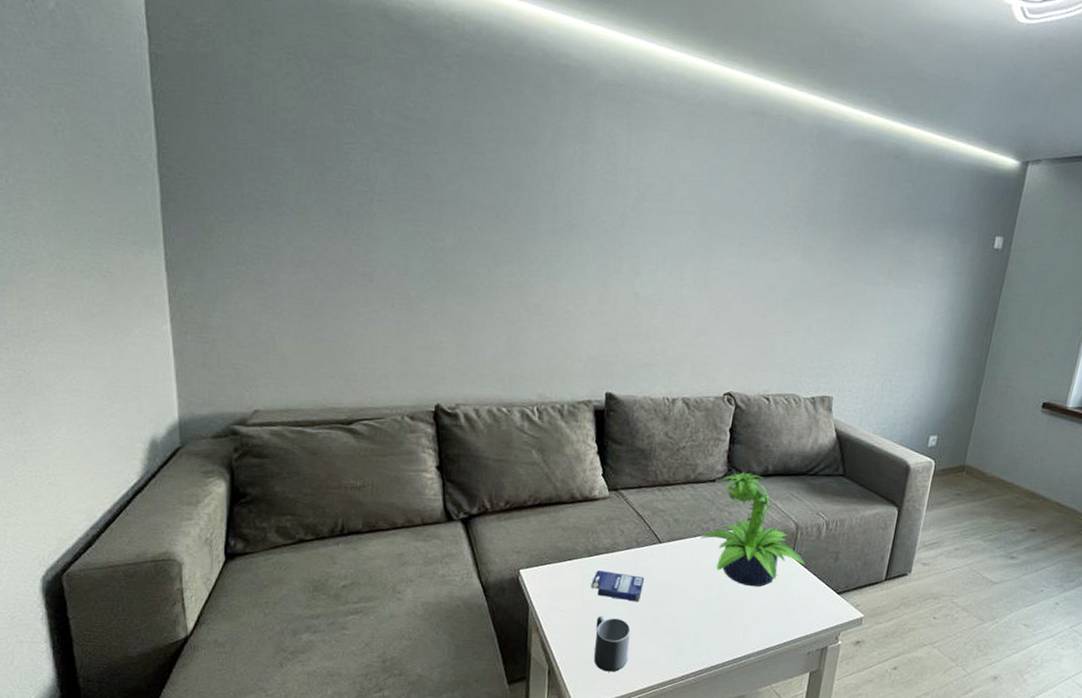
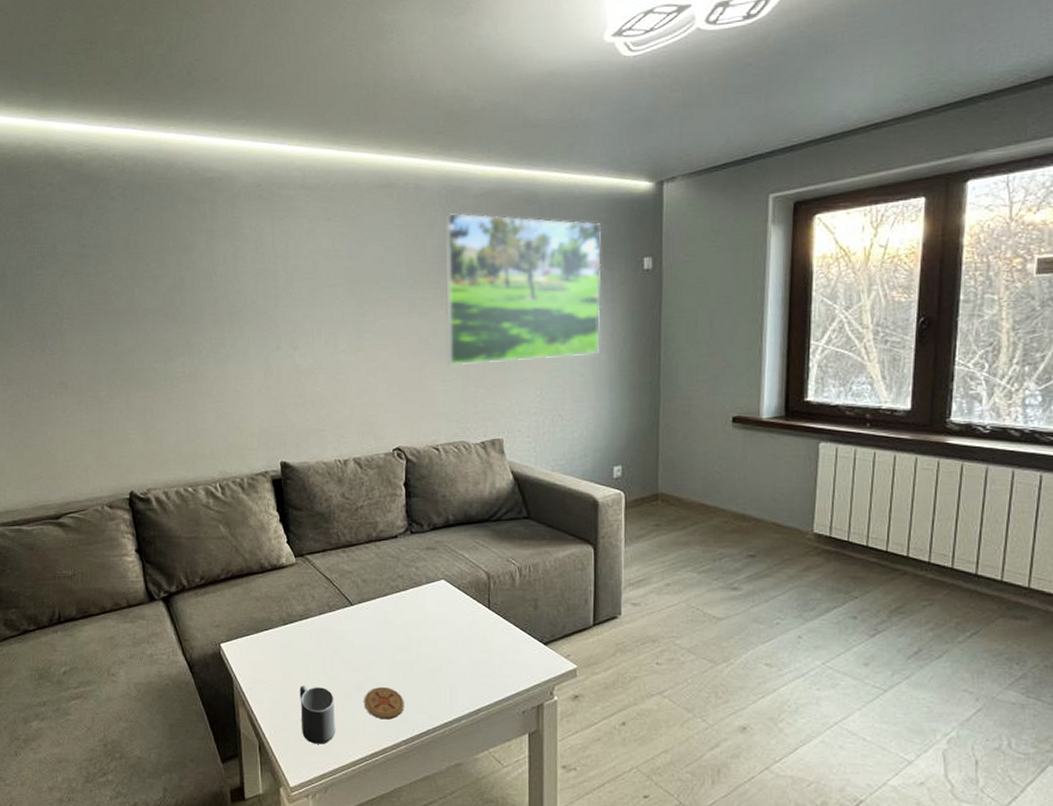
small box: present [591,570,644,602] -> none [290,639,341,669]
coaster: none [659,622,699,653] -> present [364,686,405,720]
potted plant: present [700,472,806,587] -> none [391,525,504,644]
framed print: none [791,155,964,325] -> present [445,212,602,366]

